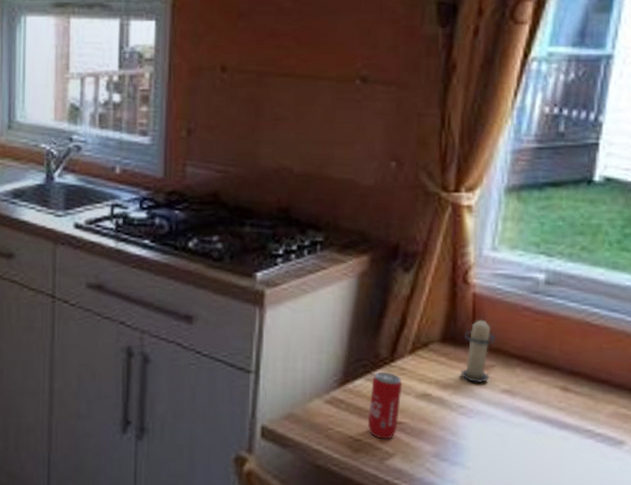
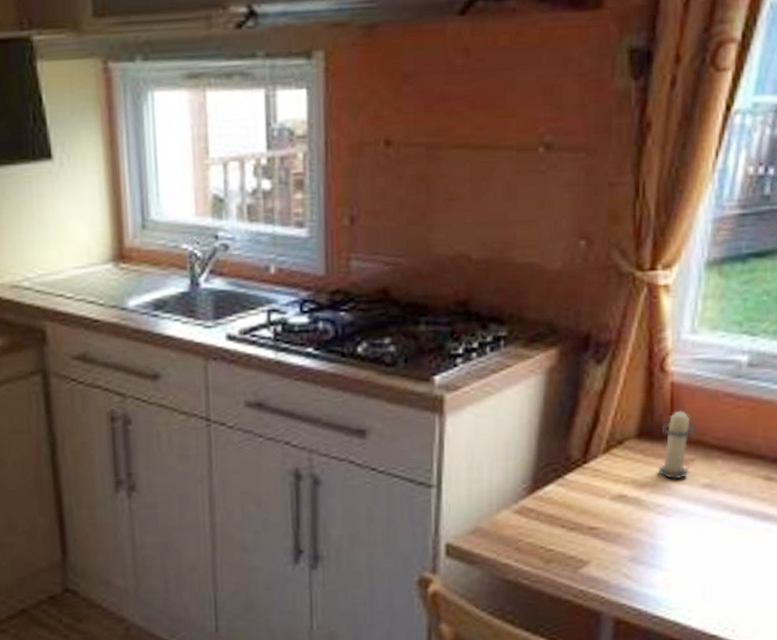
beverage can: present [367,371,402,439] -> none [559,474,596,547]

